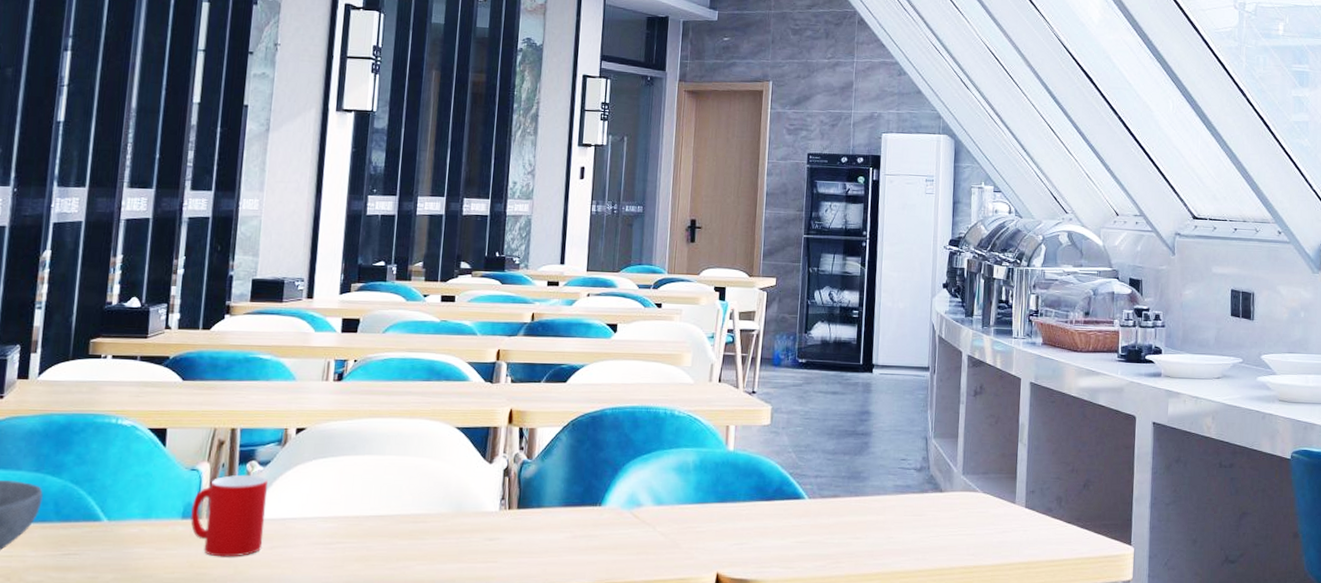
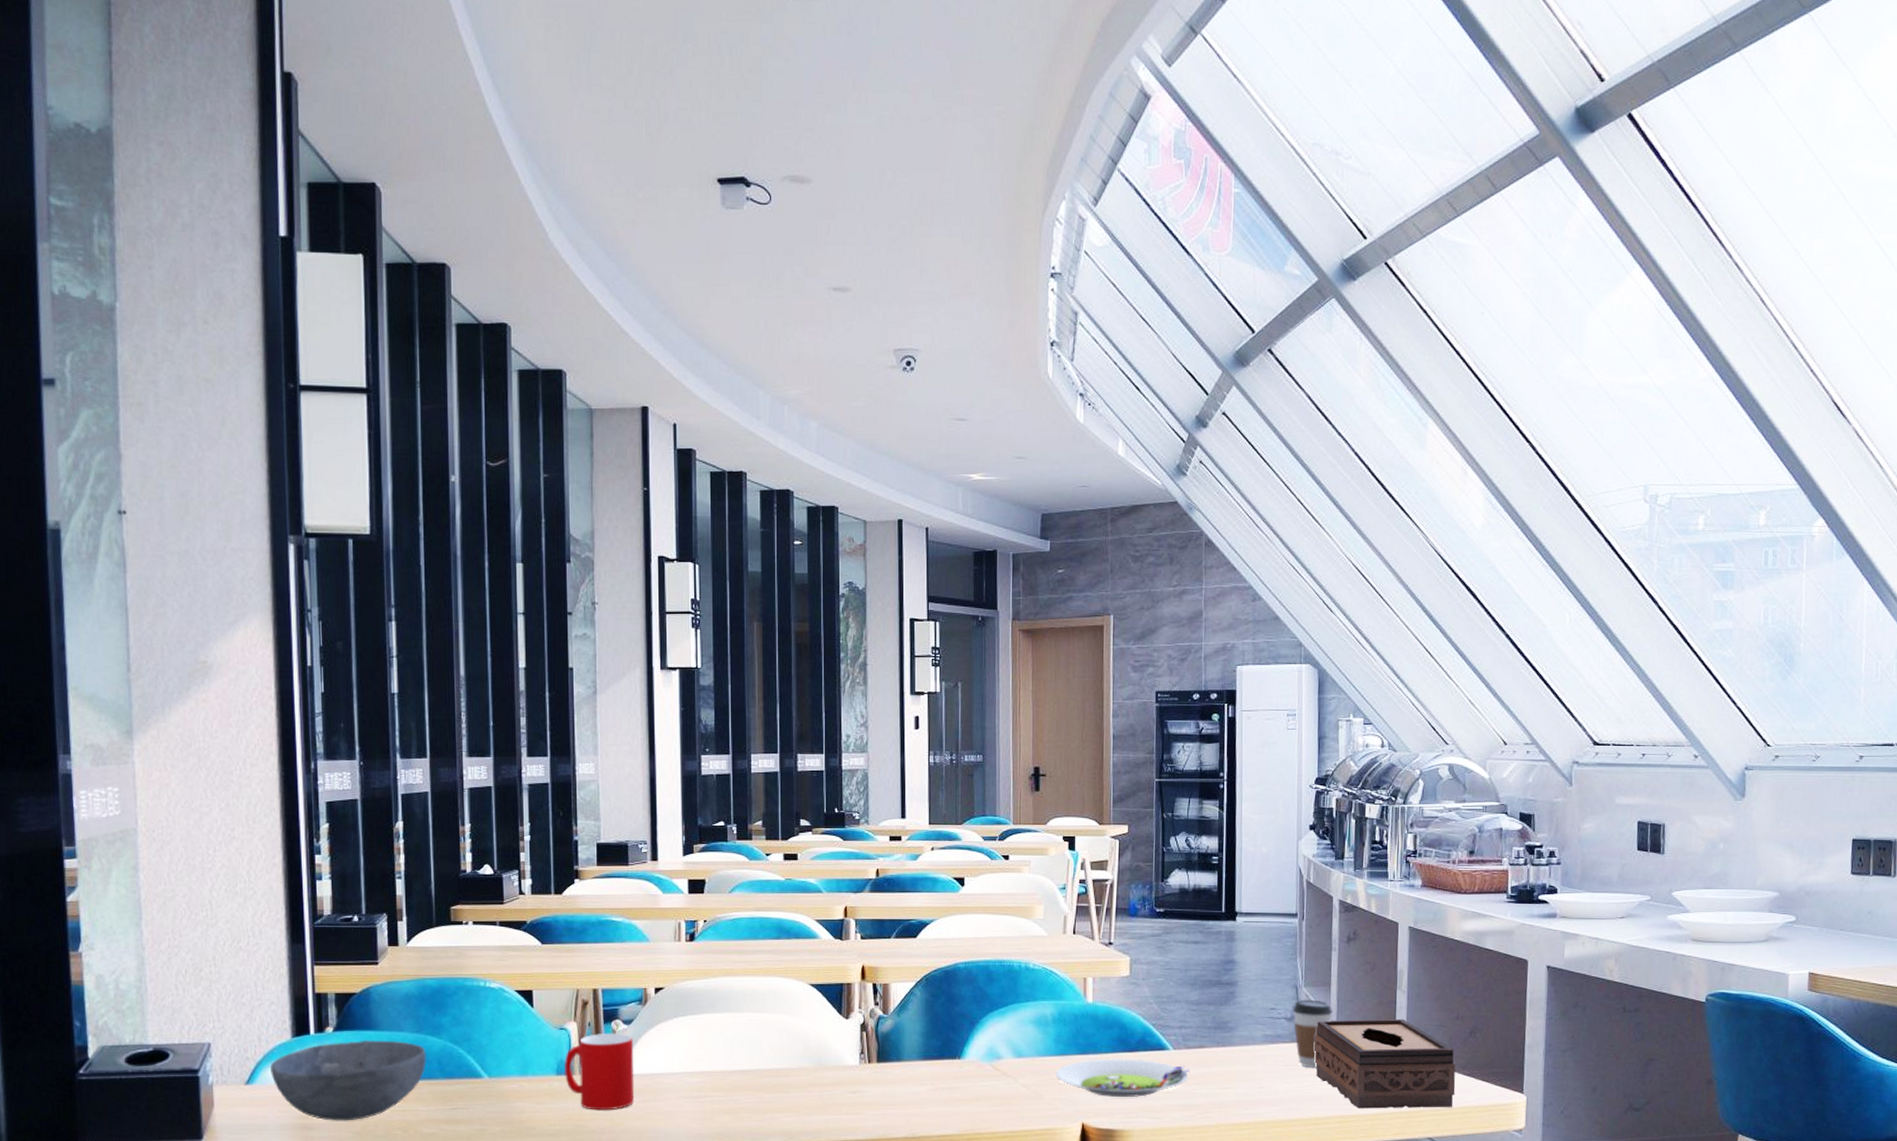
salad plate: none [693,507,824,546] -> present [1055,1058,1190,1097]
coffee cup: none [922,450,960,518] -> present [1293,999,1333,1068]
tissue box: none [941,471,1070,560] -> present [1314,1018,1456,1109]

